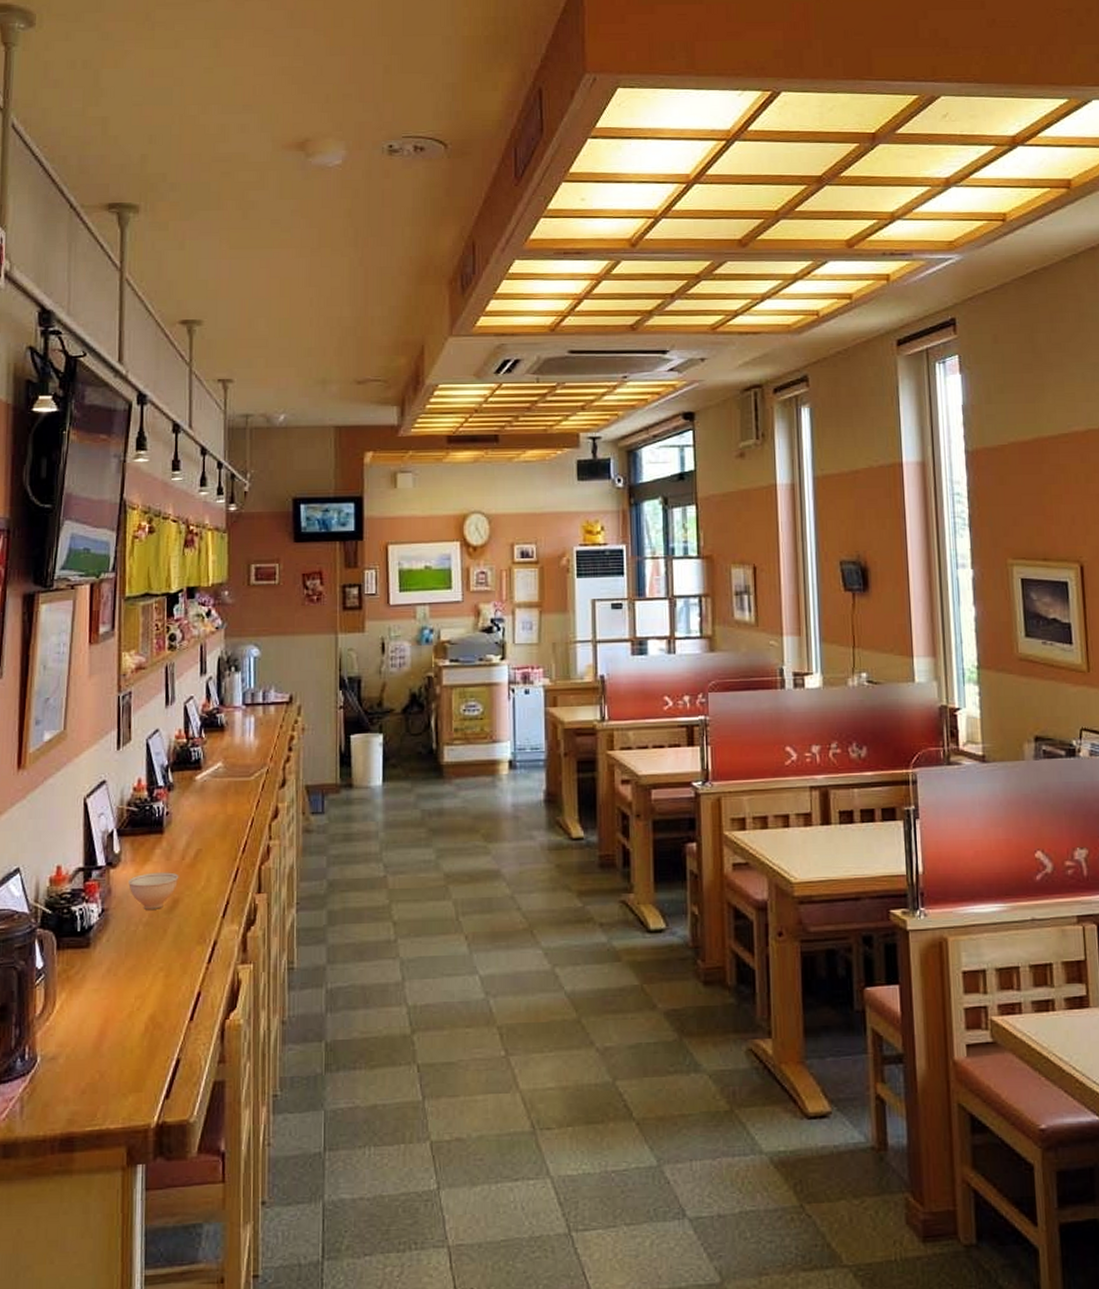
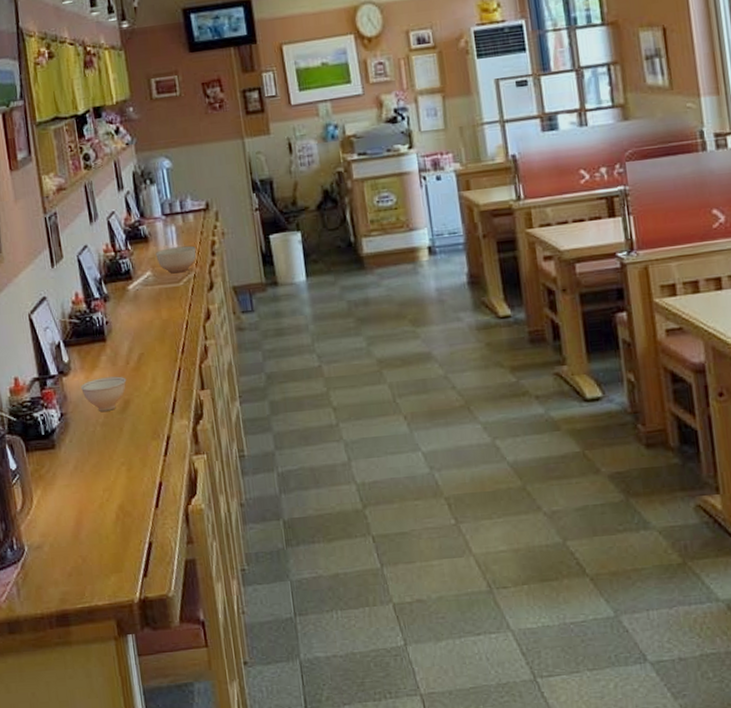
bowl: none [230,739,273,767] -> present [155,245,197,274]

